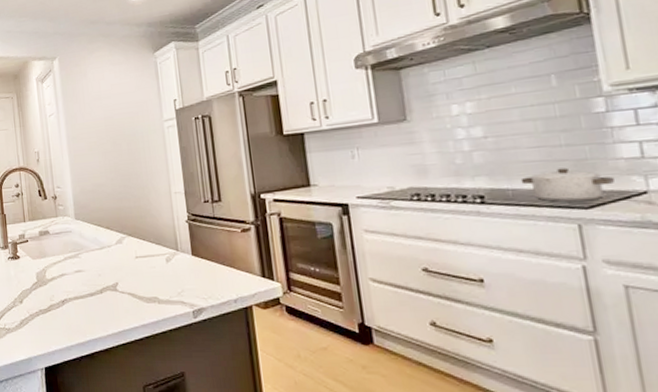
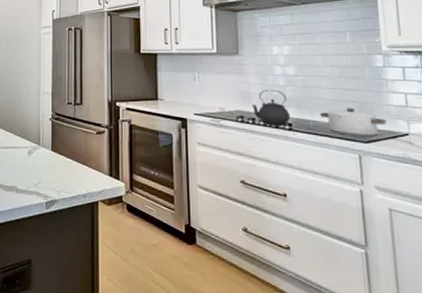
kettle: none [429,157,482,201] -> present [252,89,291,126]

